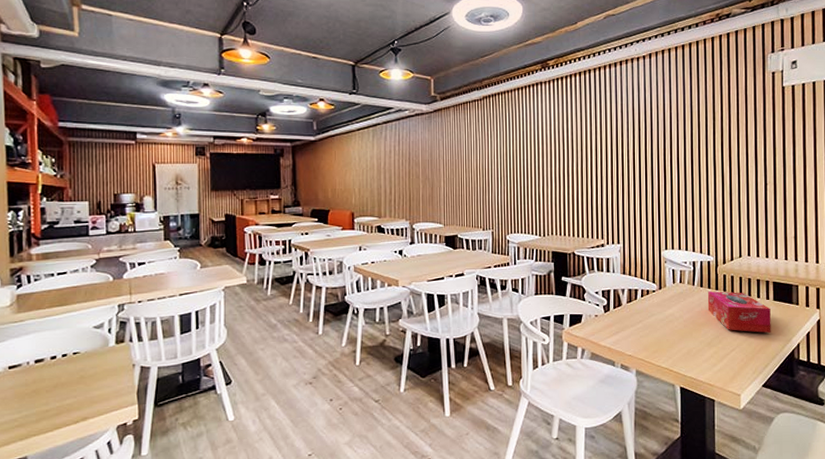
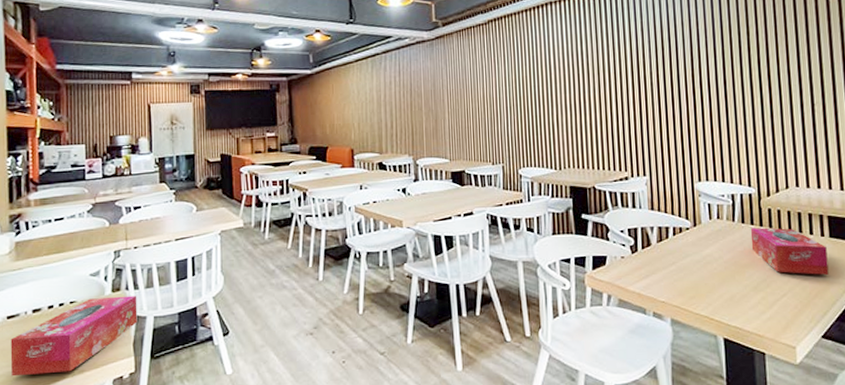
tissue box: none [12,347,141,424] -> present [10,295,137,377]

